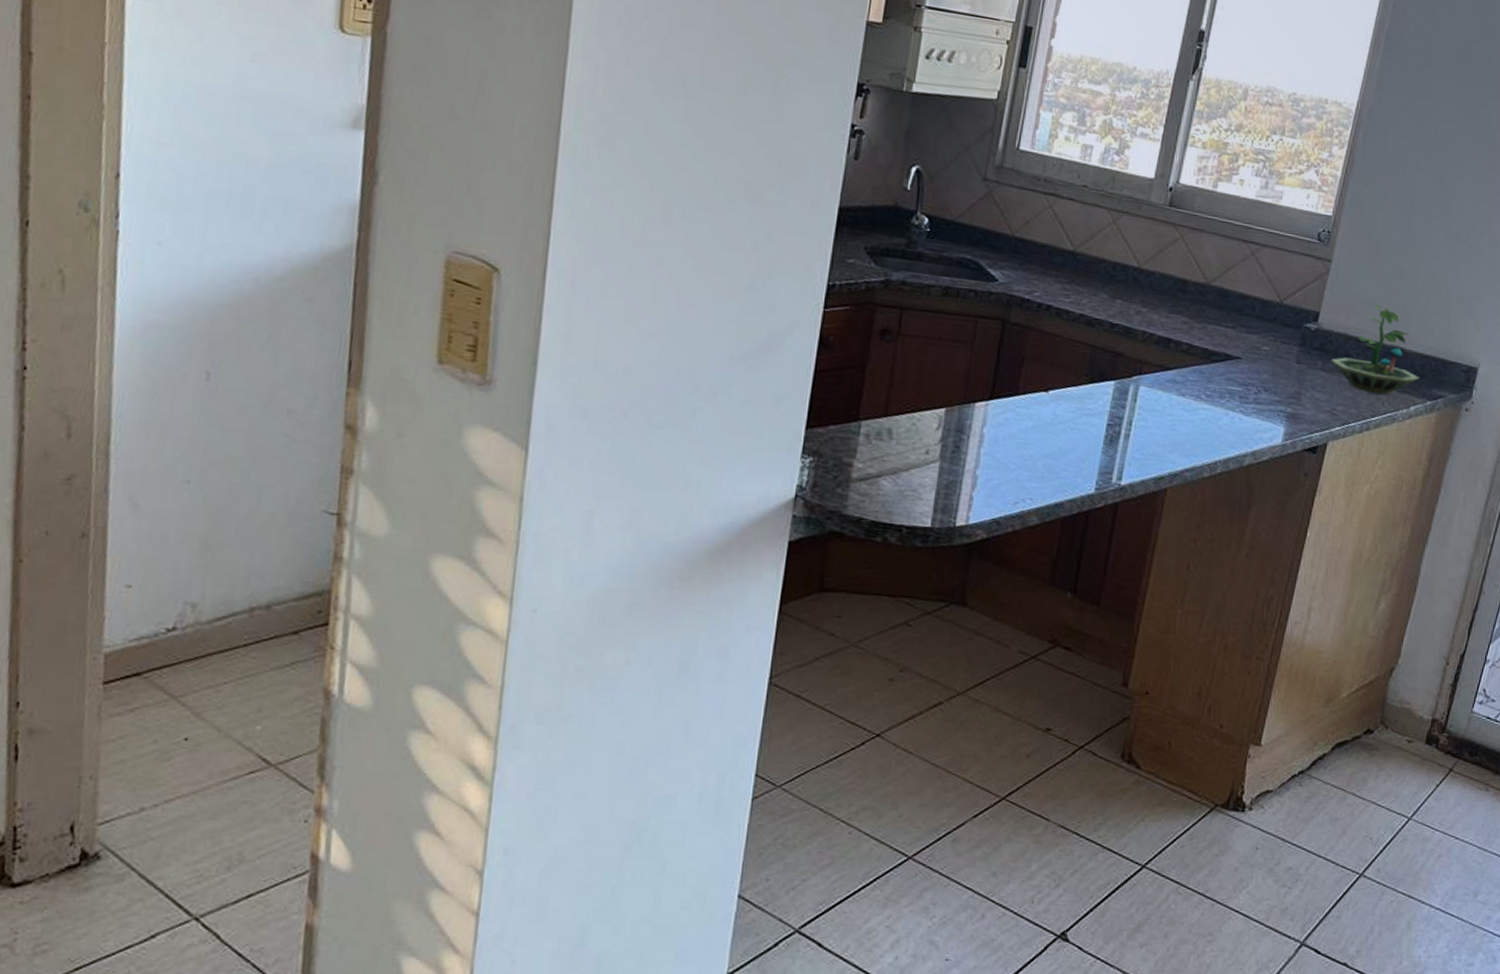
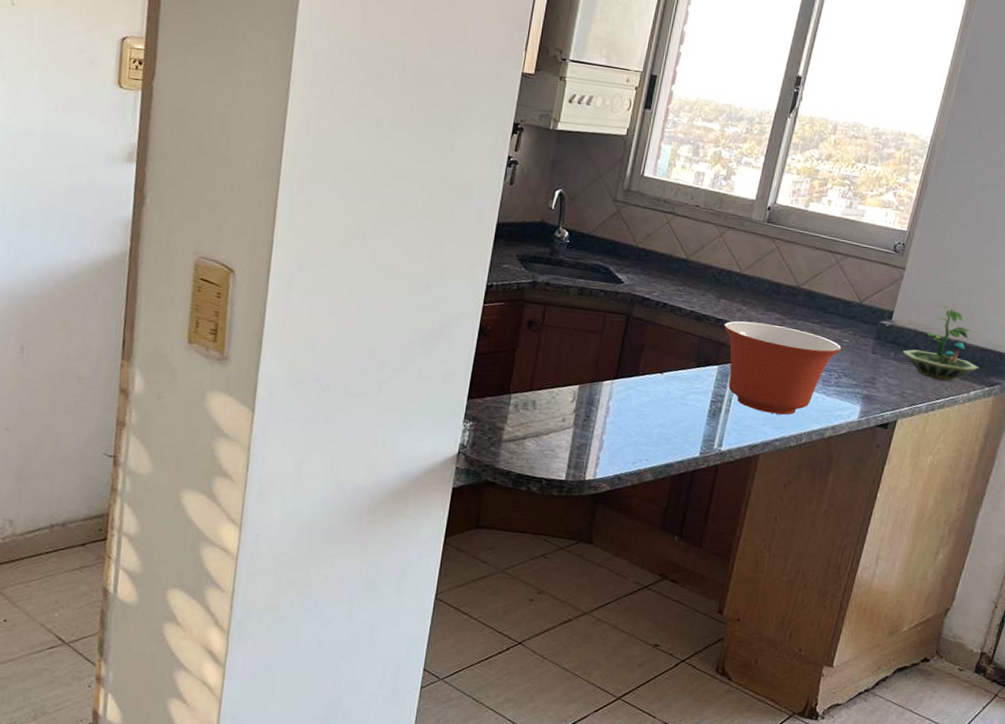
mixing bowl: none [1120,326,1260,440] -> present [724,321,842,415]

